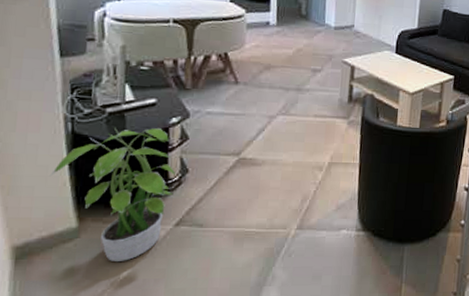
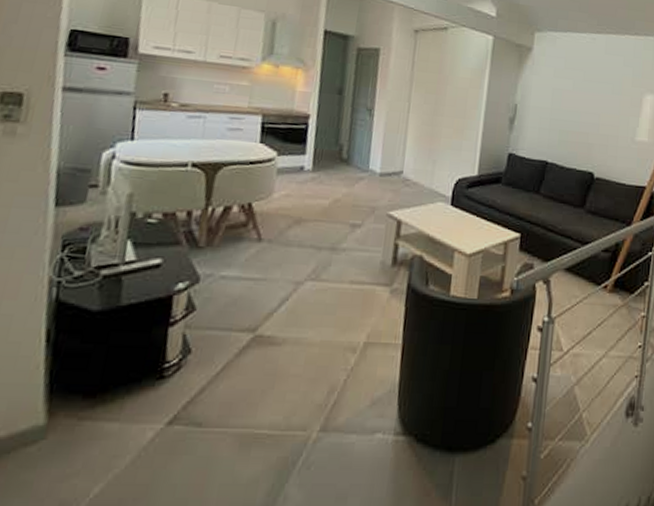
potted plant: present [49,127,175,263] -> none [21,293,175,474]

